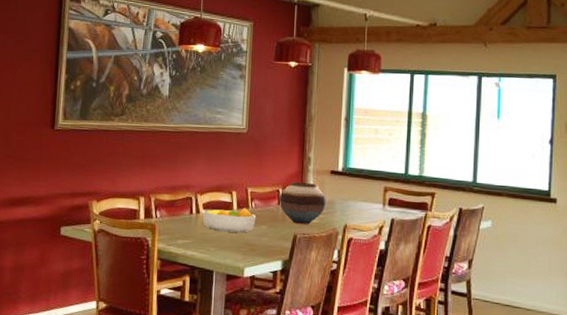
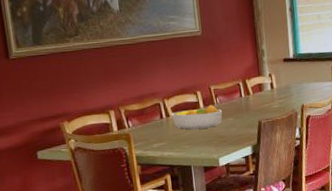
vase: present [279,182,326,224] -> none [240,73,283,111]

